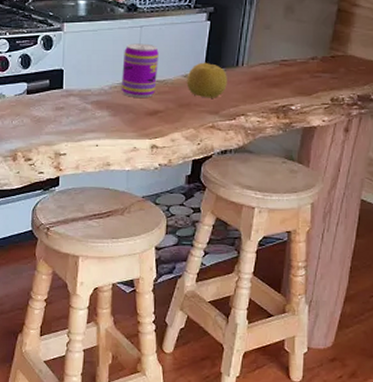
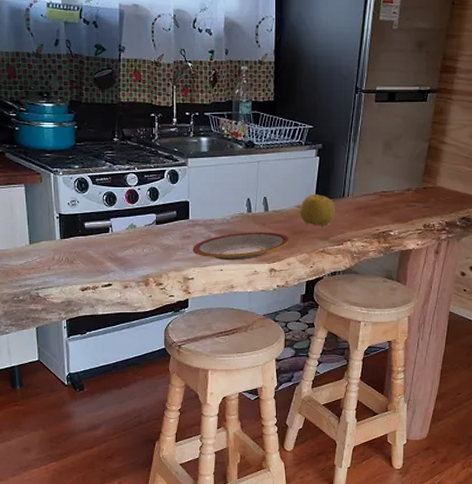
plate: none [65,104,174,135] -> present [192,232,289,261]
beverage can: present [121,43,159,97] -> none [241,177,275,226]

